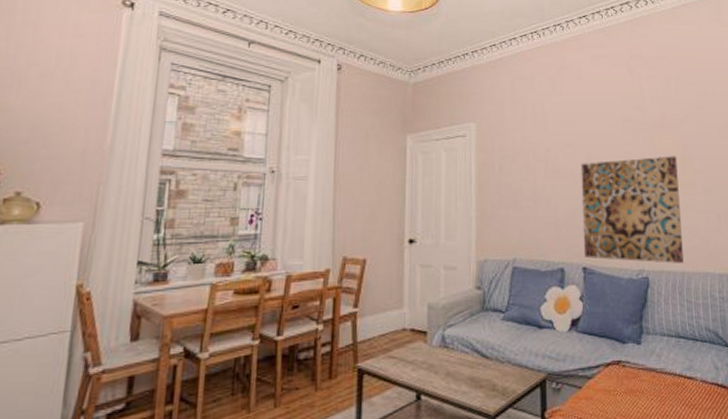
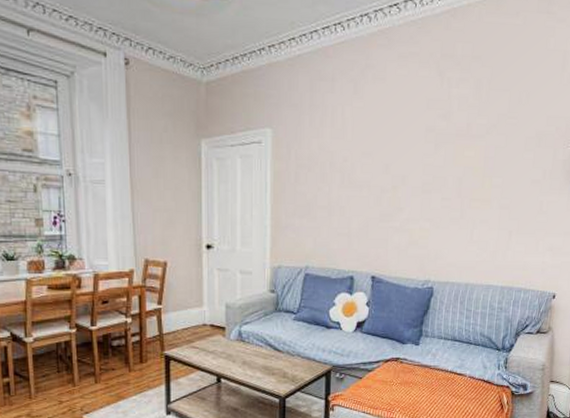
wall art: present [580,156,684,264] -> none [373,169,478,277]

